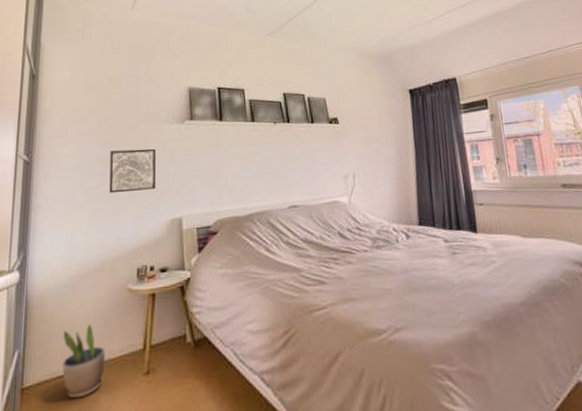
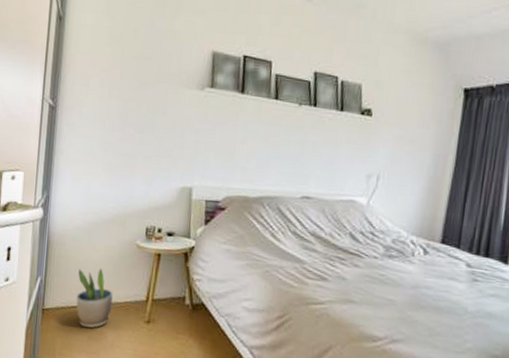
wall art: present [109,148,157,194] -> none [125,108,174,154]

